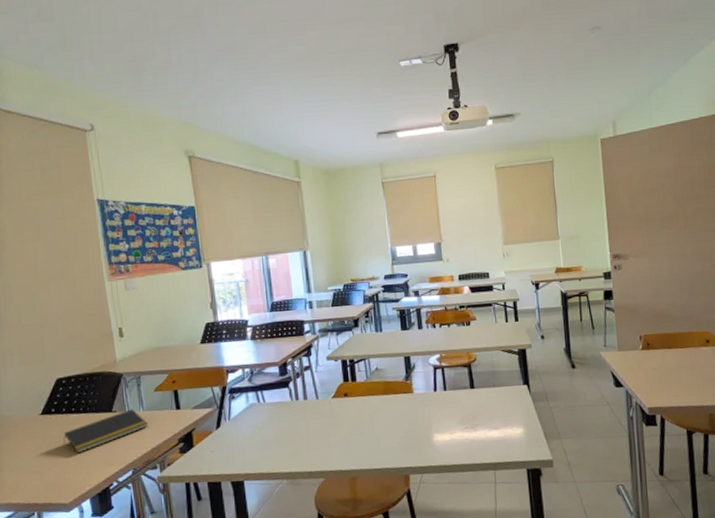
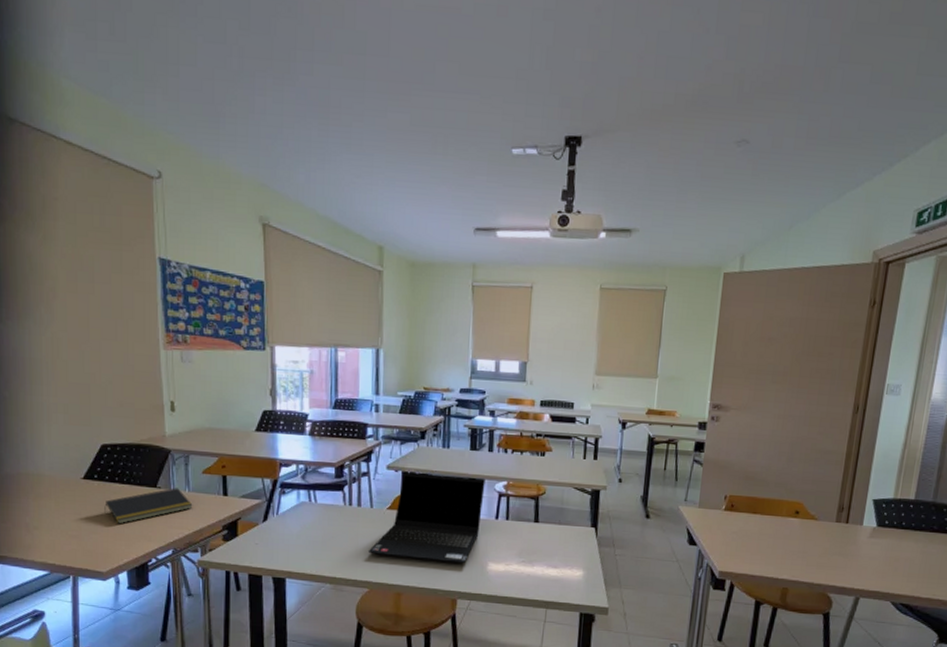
laptop computer: none [320,354,421,444] -> present [369,471,485,564]

